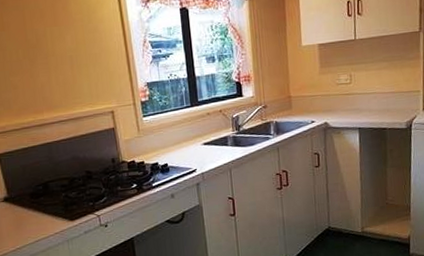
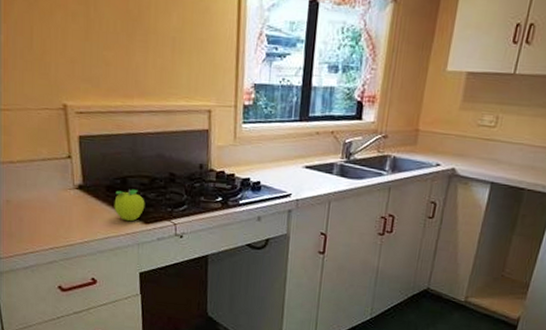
fruit: none [39,191,69,222] -> present [114,189,145,222]

